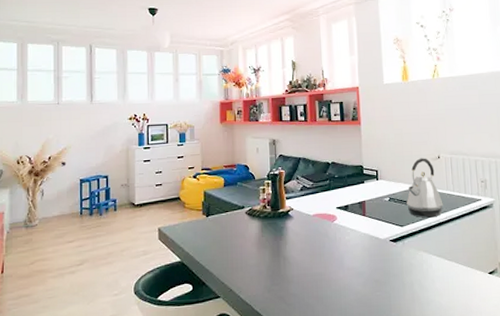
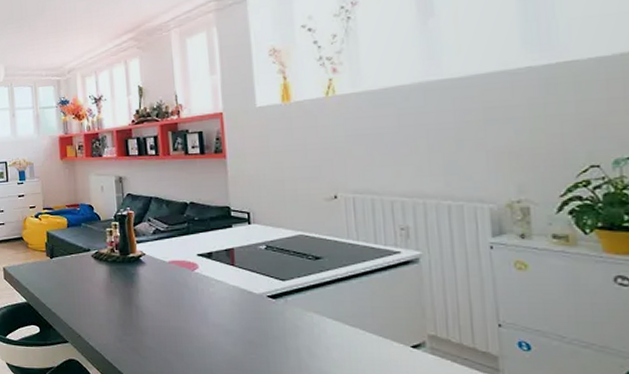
kettle: present [407,158,443,218] -> none [290,198,342,272]

